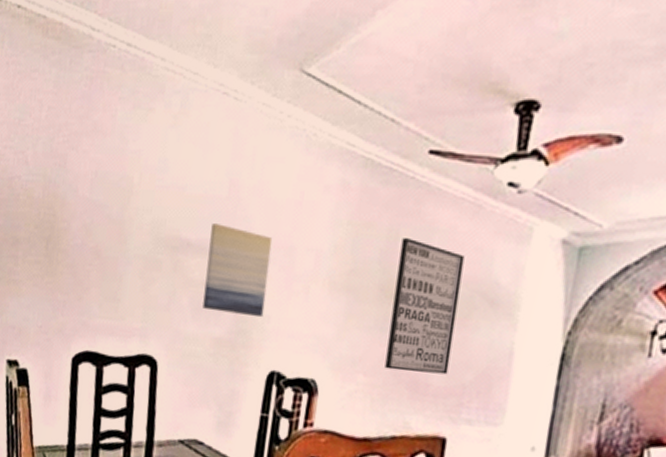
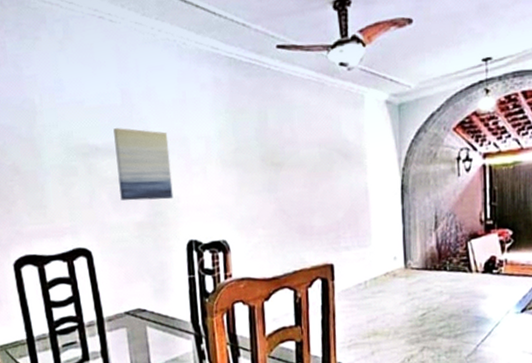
wall art: present [384,238,465,375] -> none [270,116,325,221]

